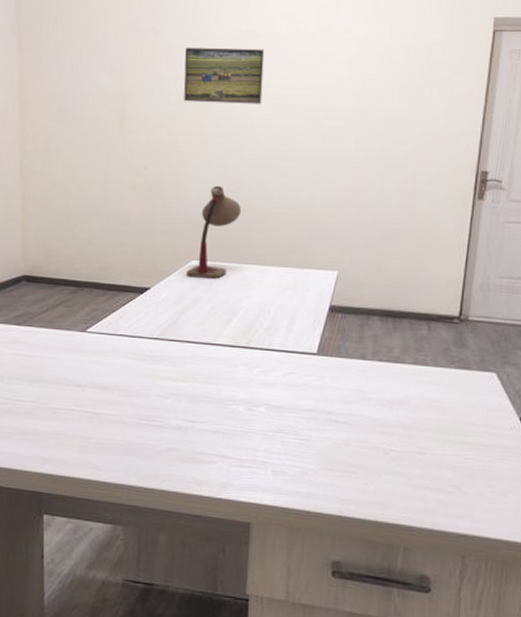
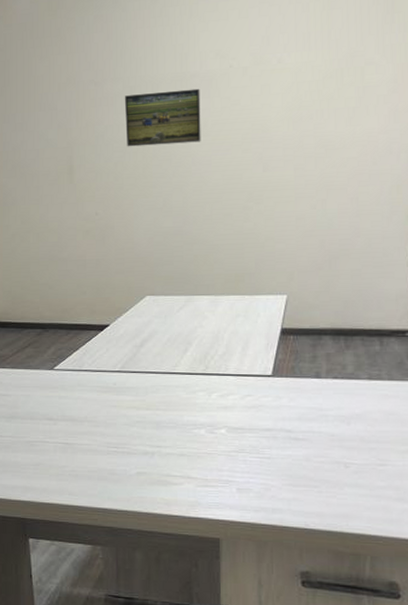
desk lamp: present [185,185,242,280] -> none [141,223,190,313]

